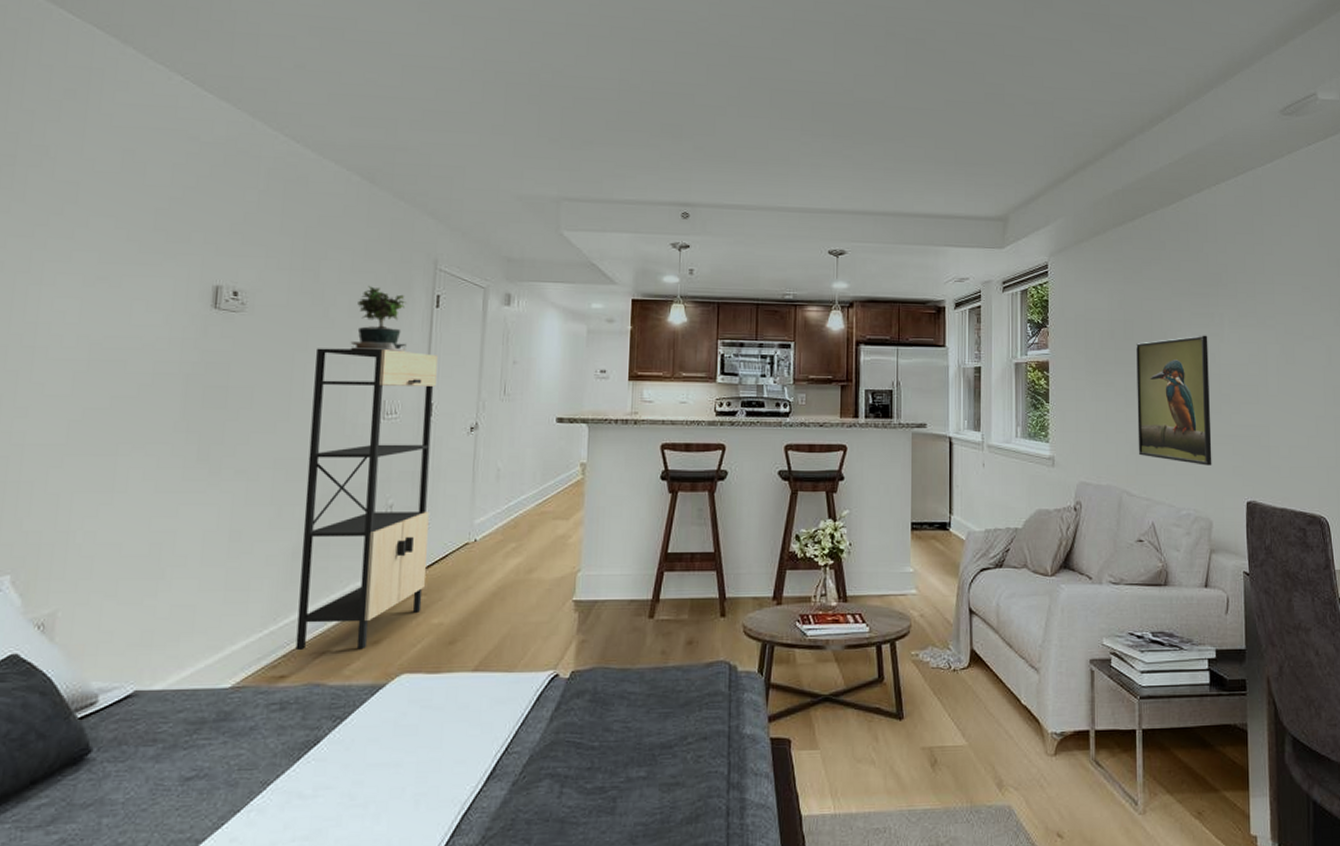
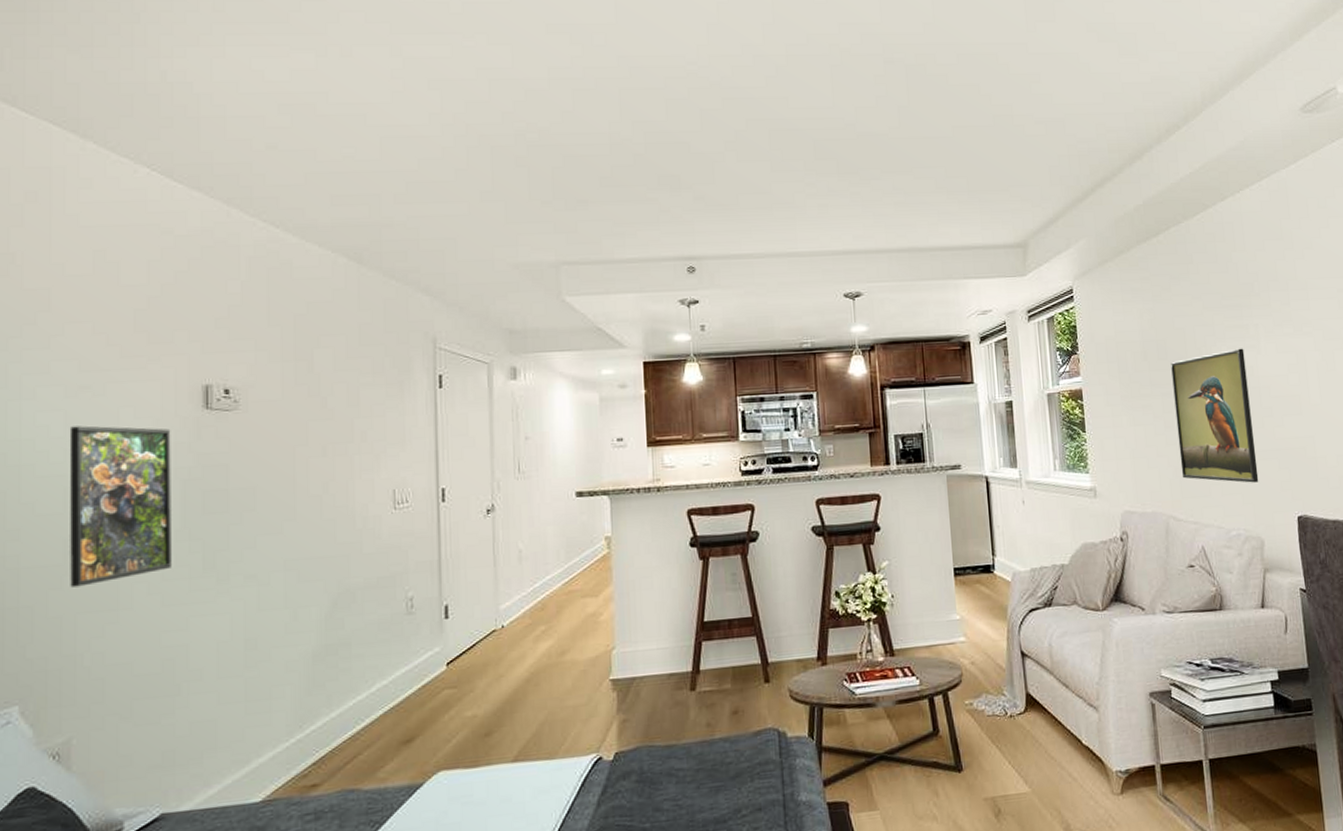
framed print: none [70,314,180,467] -> present [69,426,171,588]
shelving unit: present [295,348,438,651] -> none [318,436,455,758]
potted plant: present [350,285,407,353] -> none [352,370,412,440]

